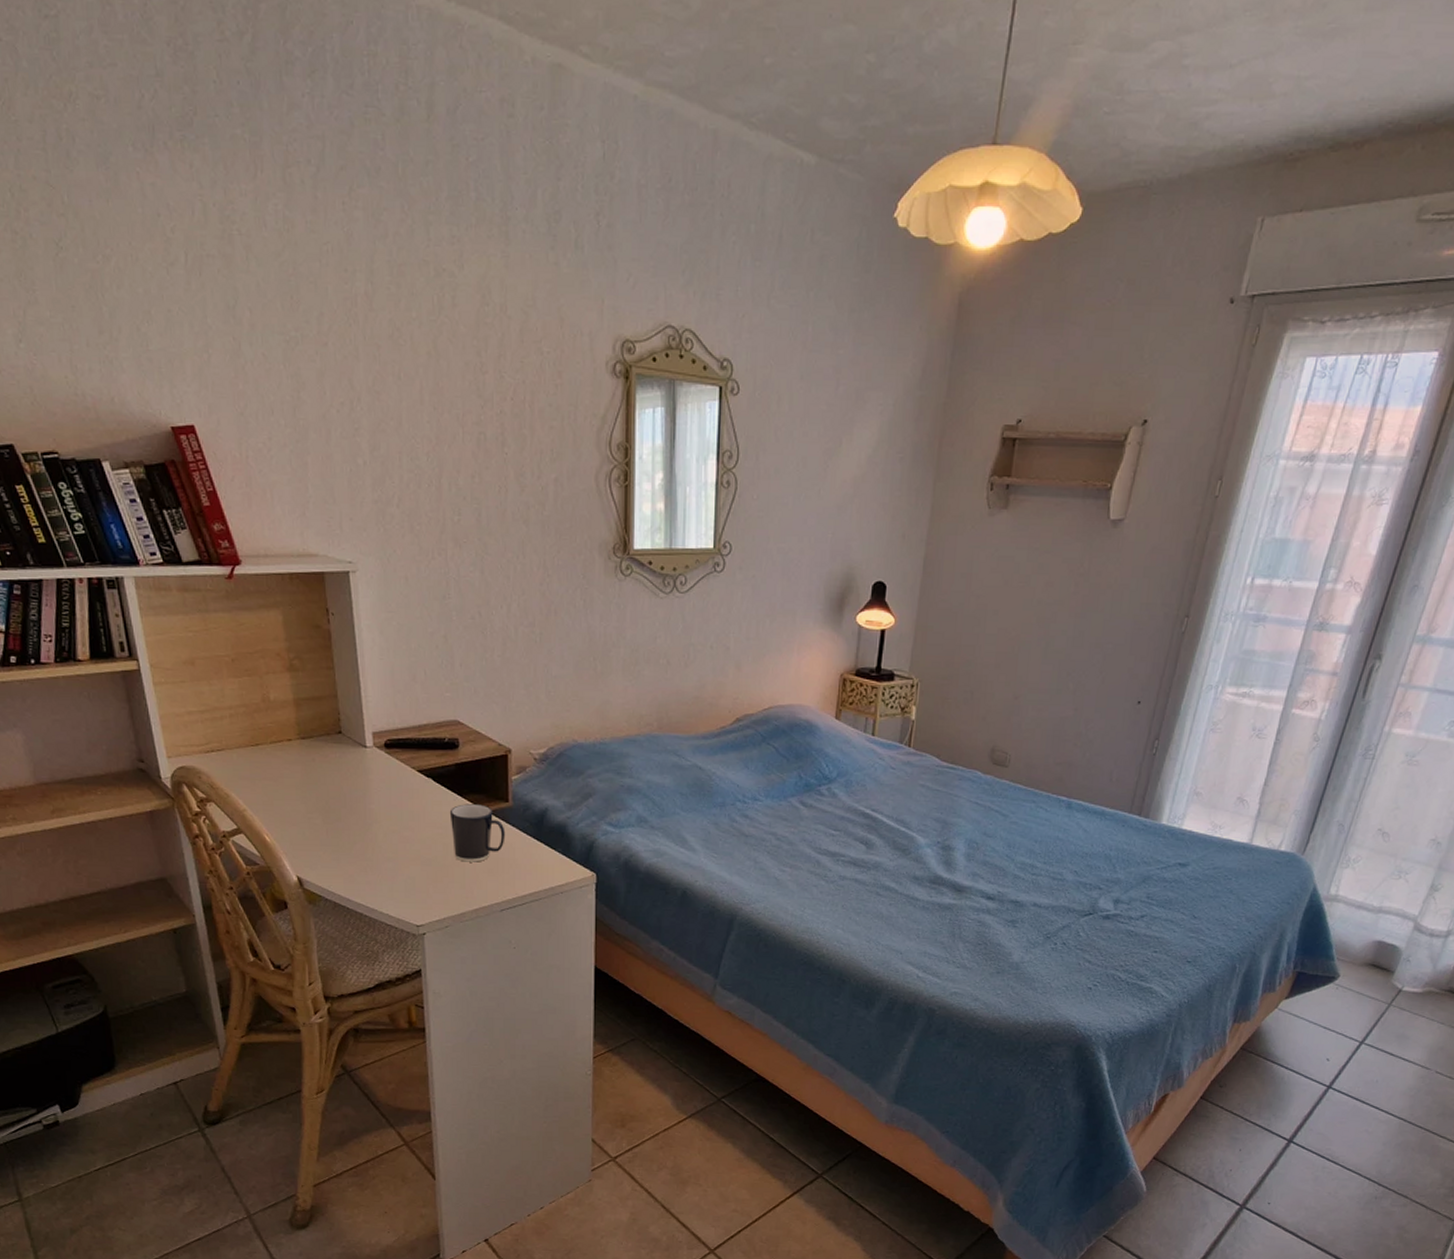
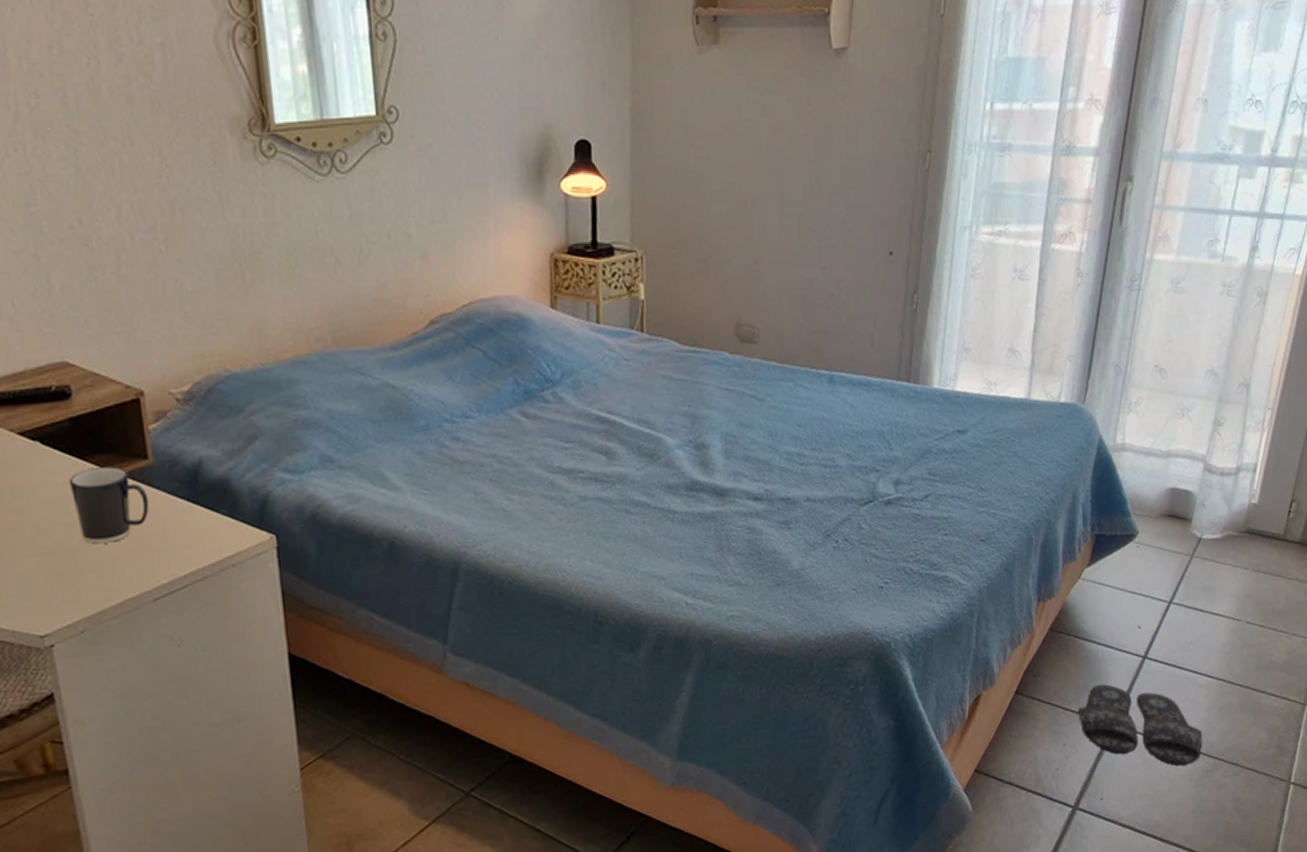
slippers: none [1256,1103,1376,1188] -> present [1077,684,1203,766]

